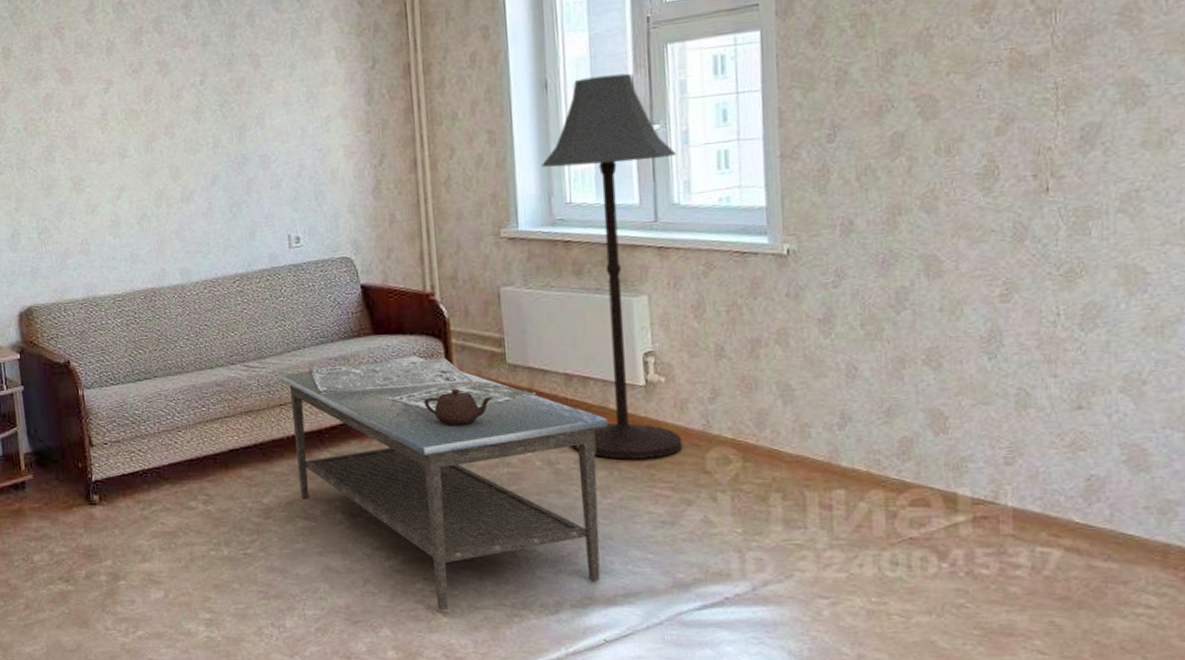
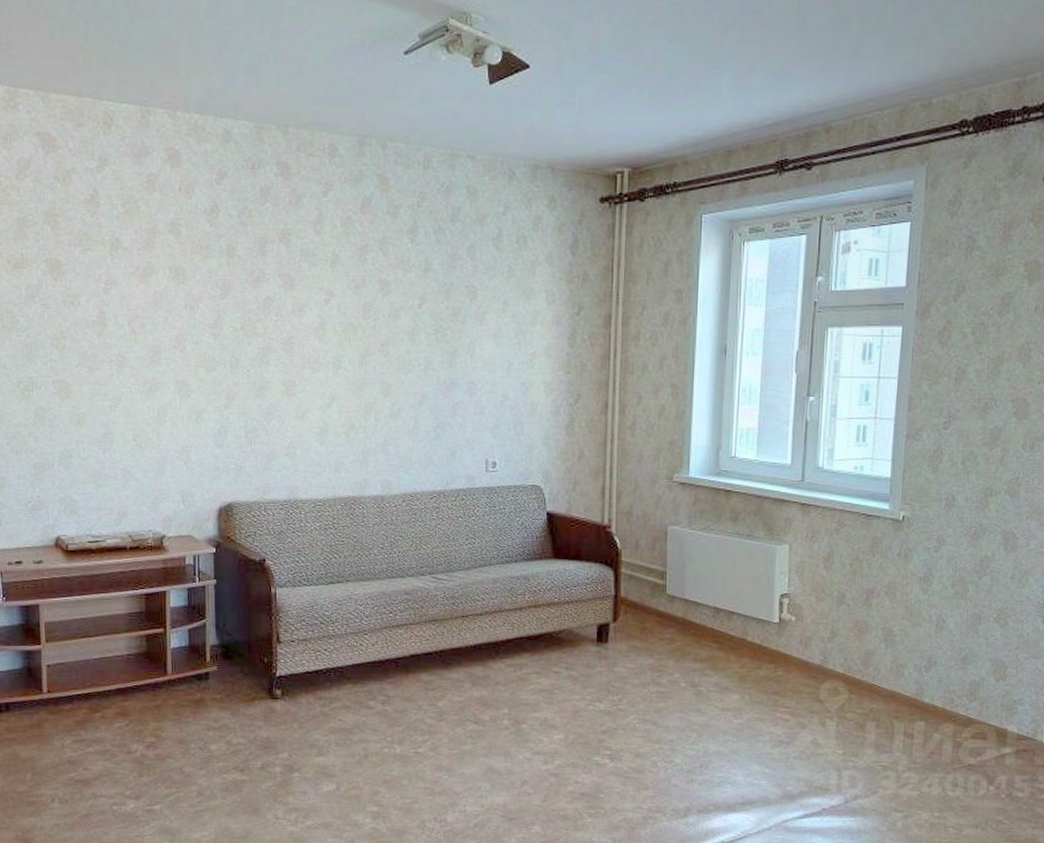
coffee table: present [280,356,608,611] -> none [465,581,745,812]
floor lamp: present [541,73,683,460] -> none [712,348,825,686]

